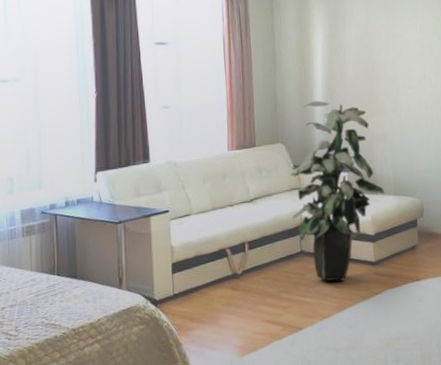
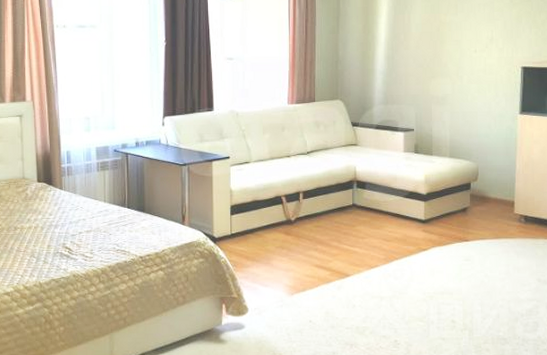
indoor plant: present [291,100,385,282] -> none [346,60,441,235]

